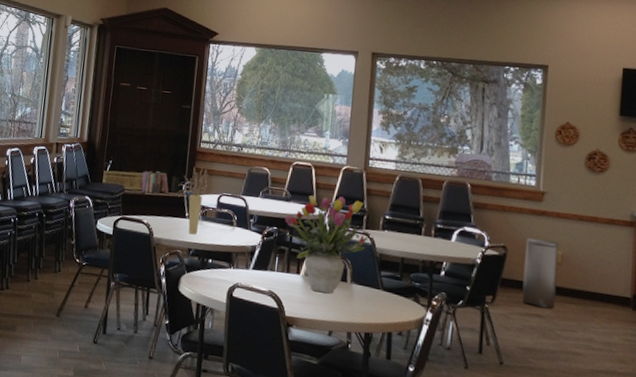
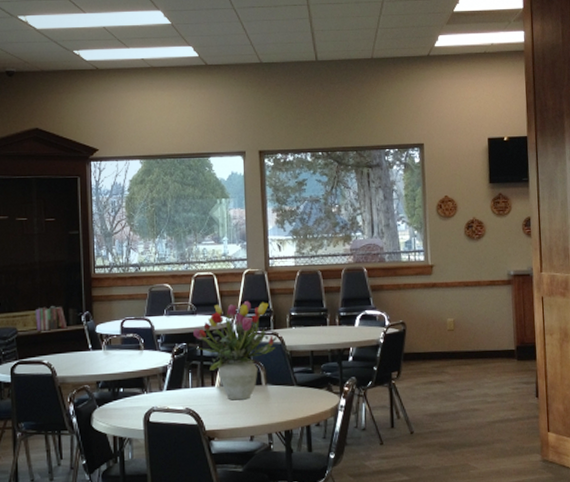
flower arrangement: present [175,166,208,235] -> none [74,294,109,367]
pedal bin: present [522,237,559,309] -> none [421,309,453,374]

